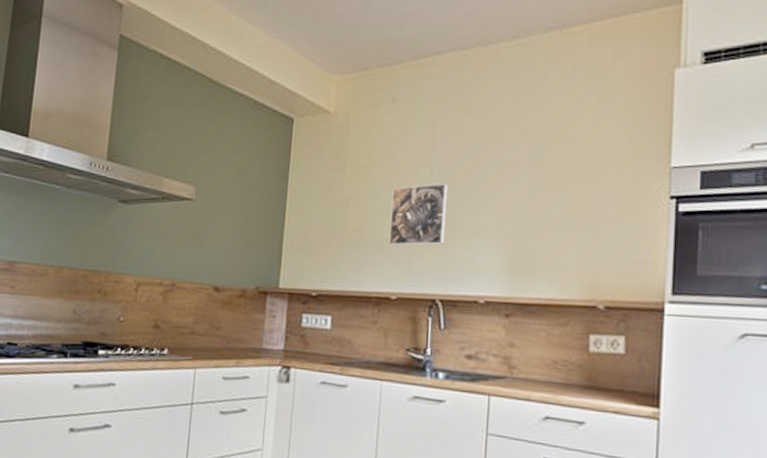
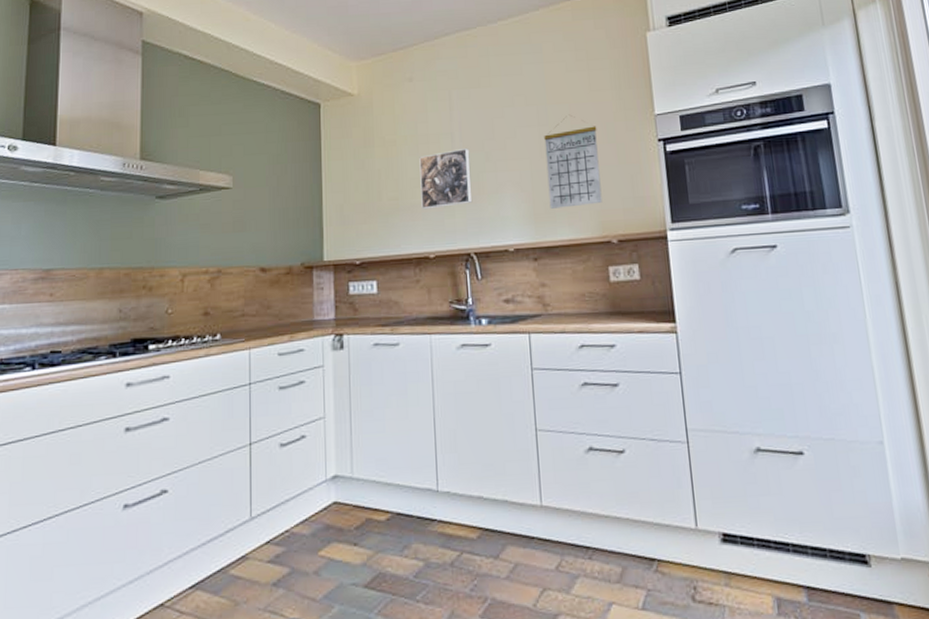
calendar: none [531,157,599,263] -> present [544,114,602,209]

